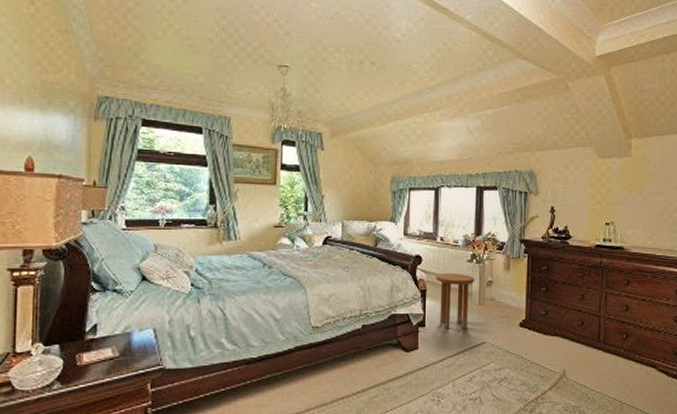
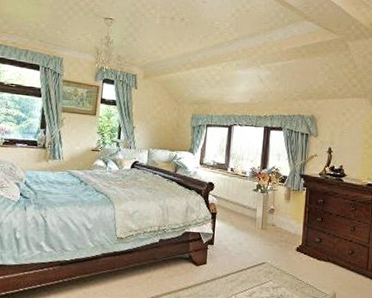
side table: present [435,273,474,329] -> none [225,199,258,250]

